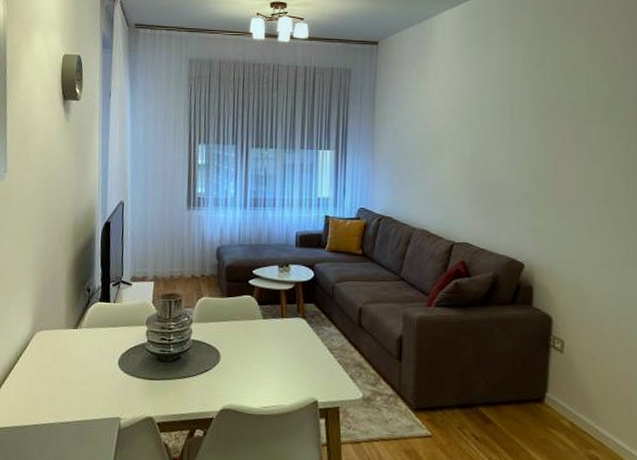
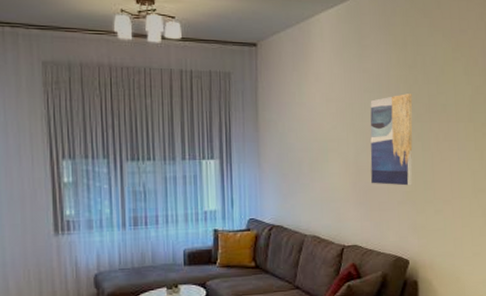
wall art: none [487,91,538,187] -> present [370,94,413,186]

